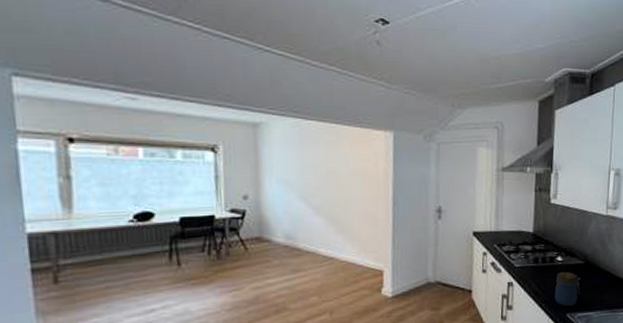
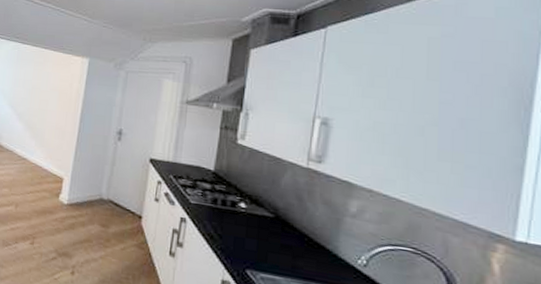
jar: present [554,271,581,307] -> none [233,220,268,263]

